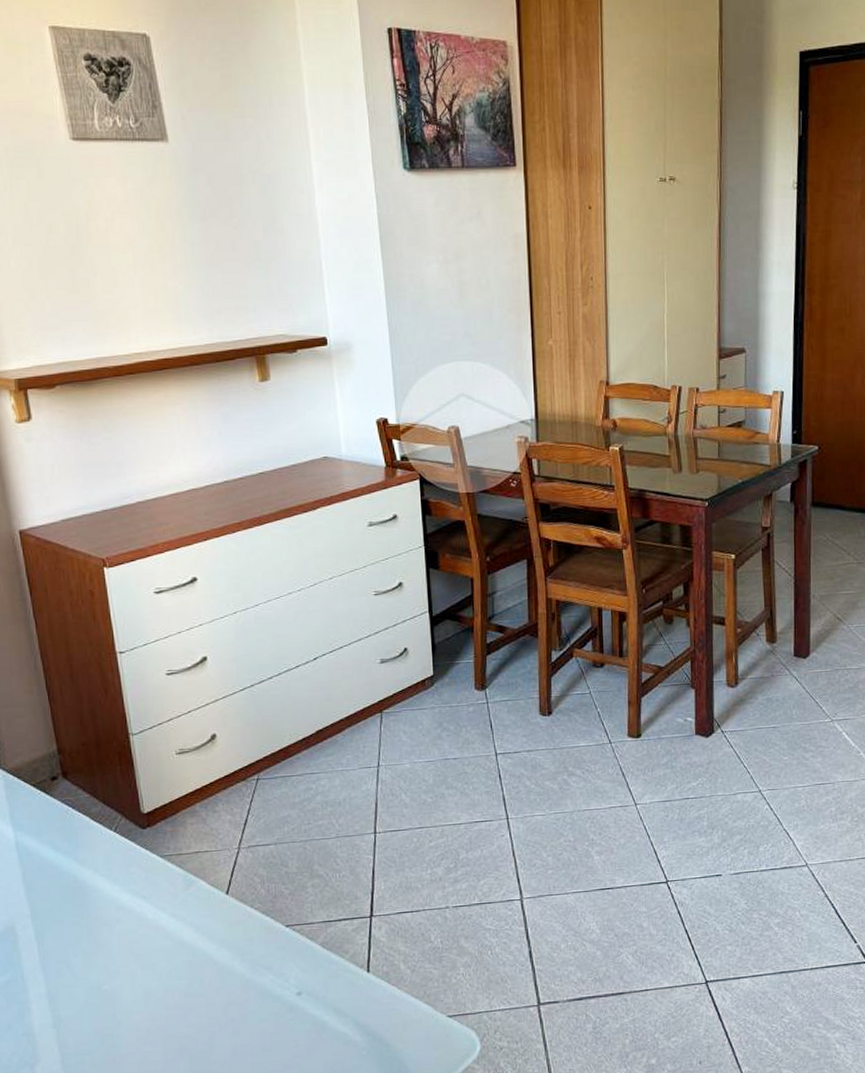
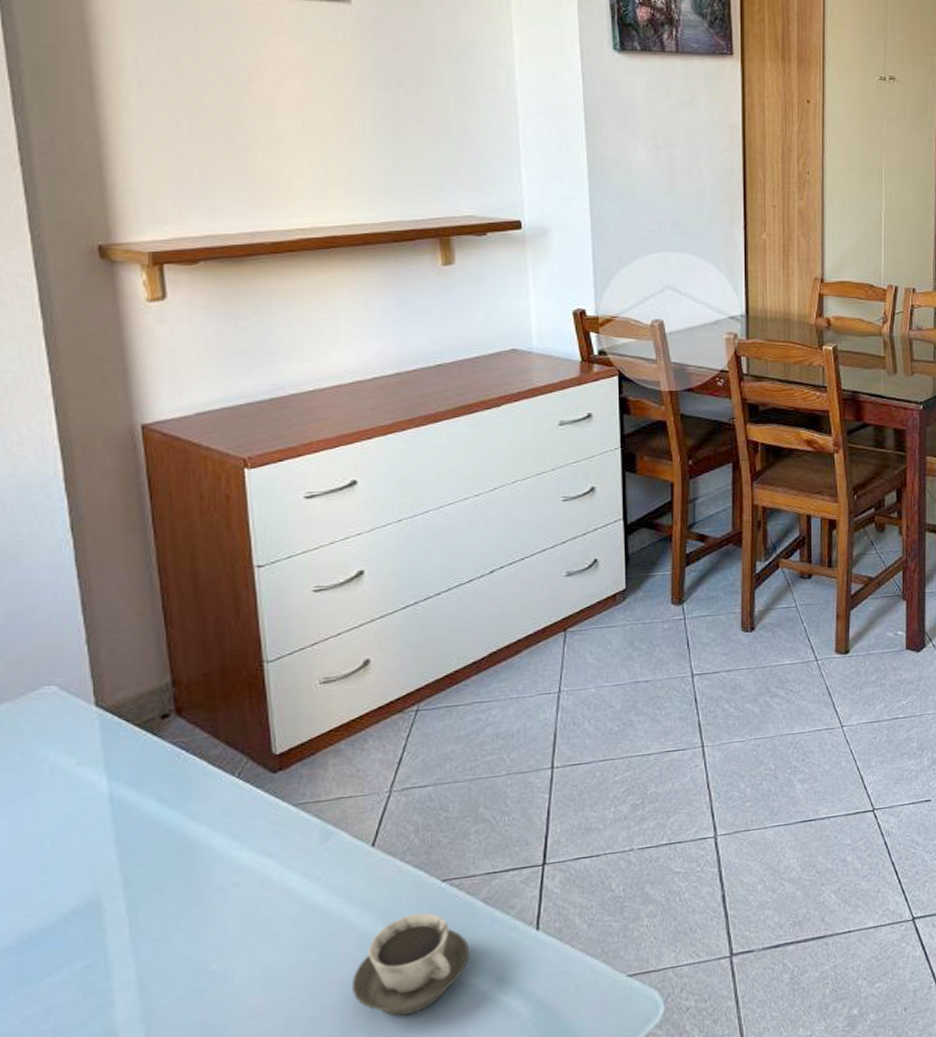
cup: none [215,952,312,1037] -> present [351,912,470,1016]

